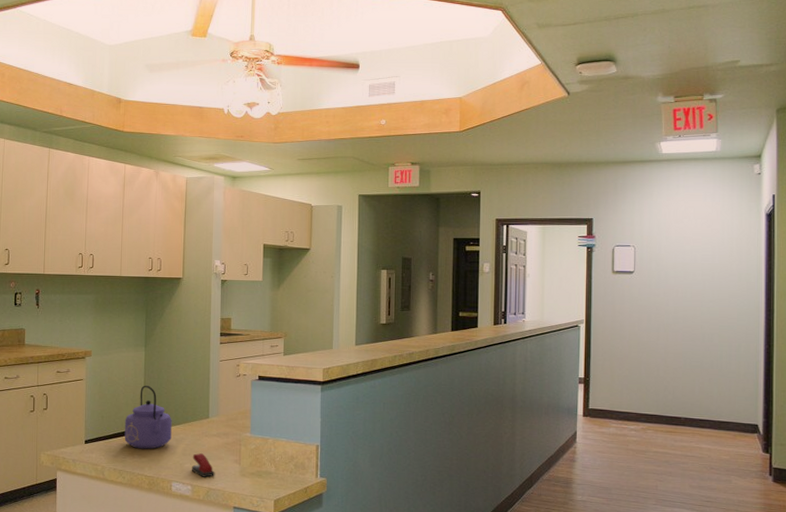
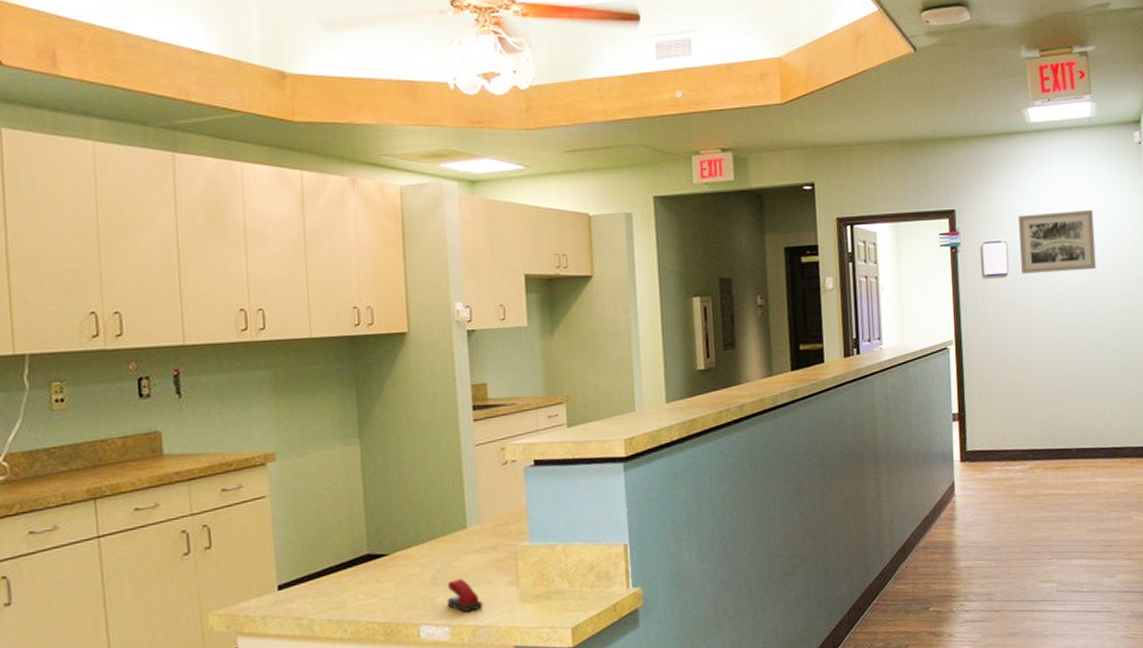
kettle: present [124,385,172,449] -> none [338,492,413,586]
wall art: none [645,225,713,274] -> present [1018,209,1096,274]

